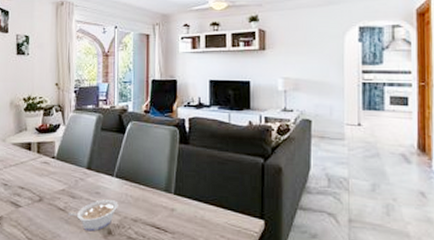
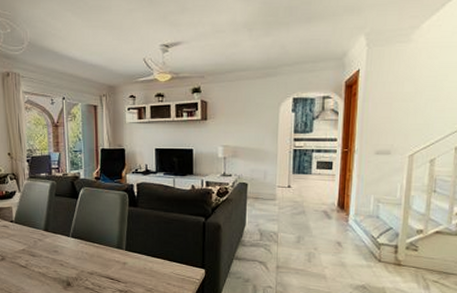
legume: present [67,200,118,232] -> none [29,257,75,284]

